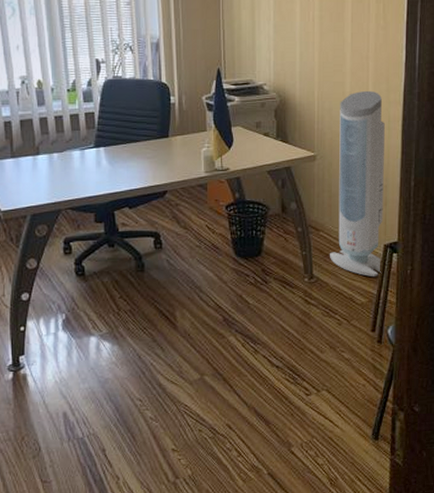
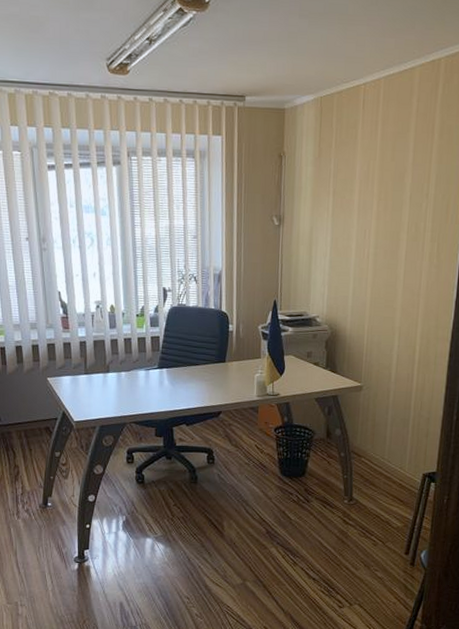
air purifier: present [330,90,385,277] -> none [370,326,431,504]

